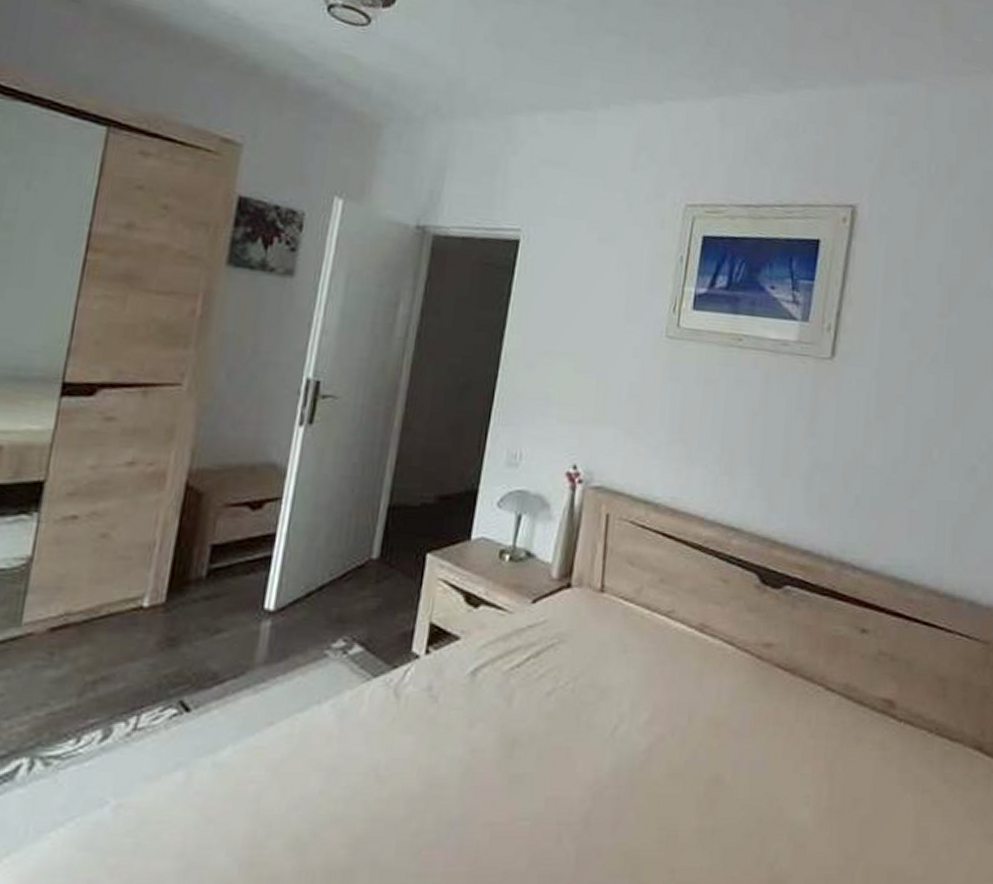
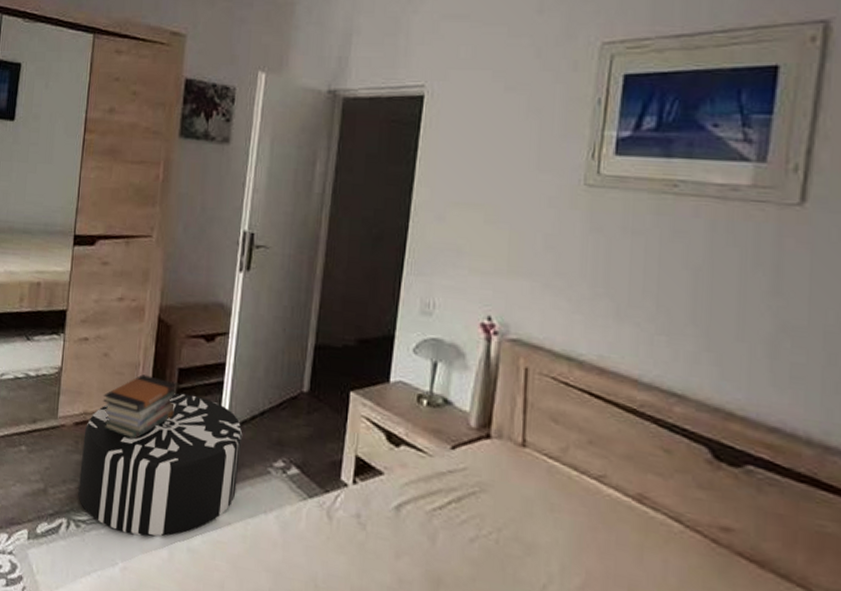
pouf: none [50,574,295,761] -> present [78,393,243,537]
book stack: none [95,556,208,638] -> present [102,374,177,439]

